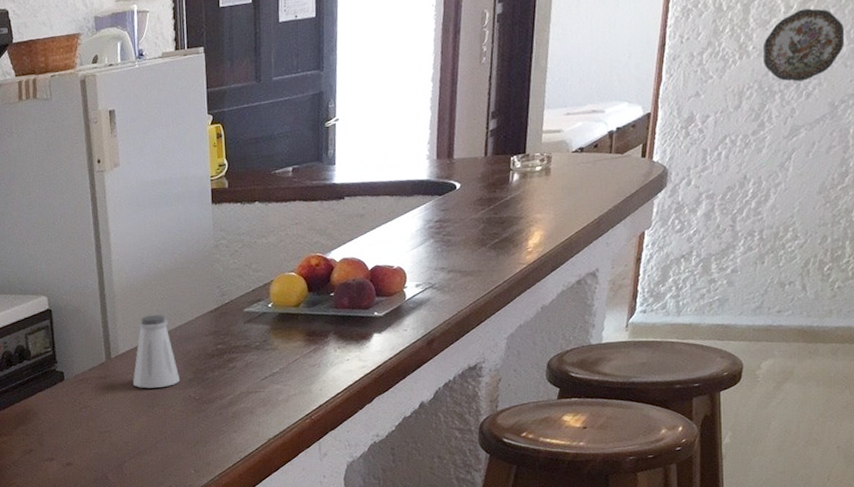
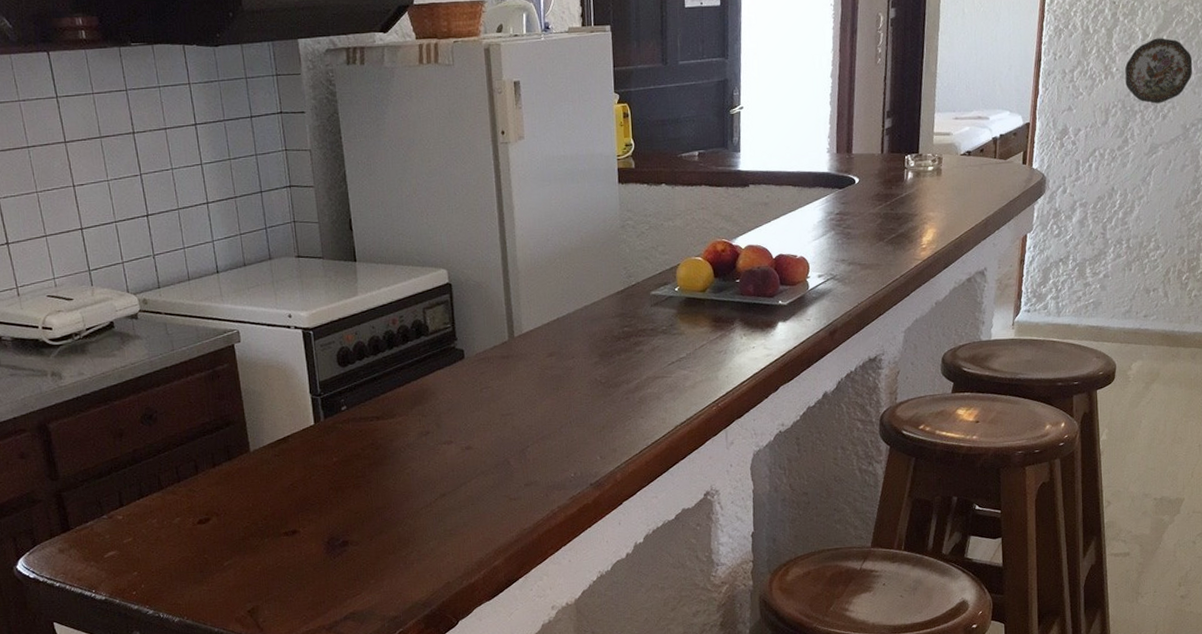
saltshaker: present [133,314,181,389] -> none [537,293,586,370]

